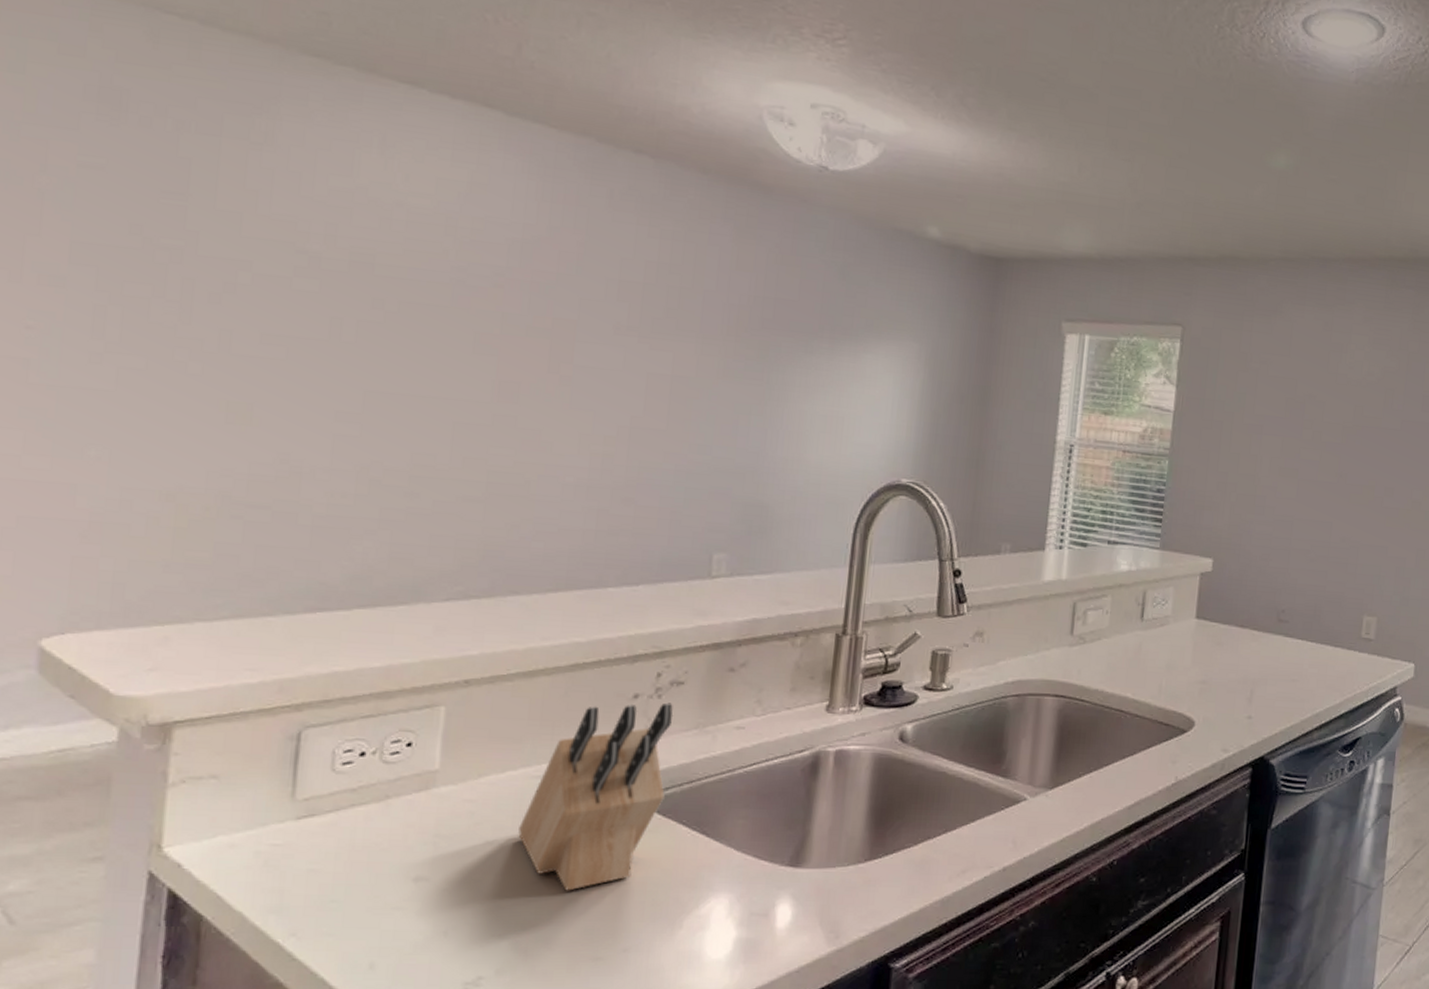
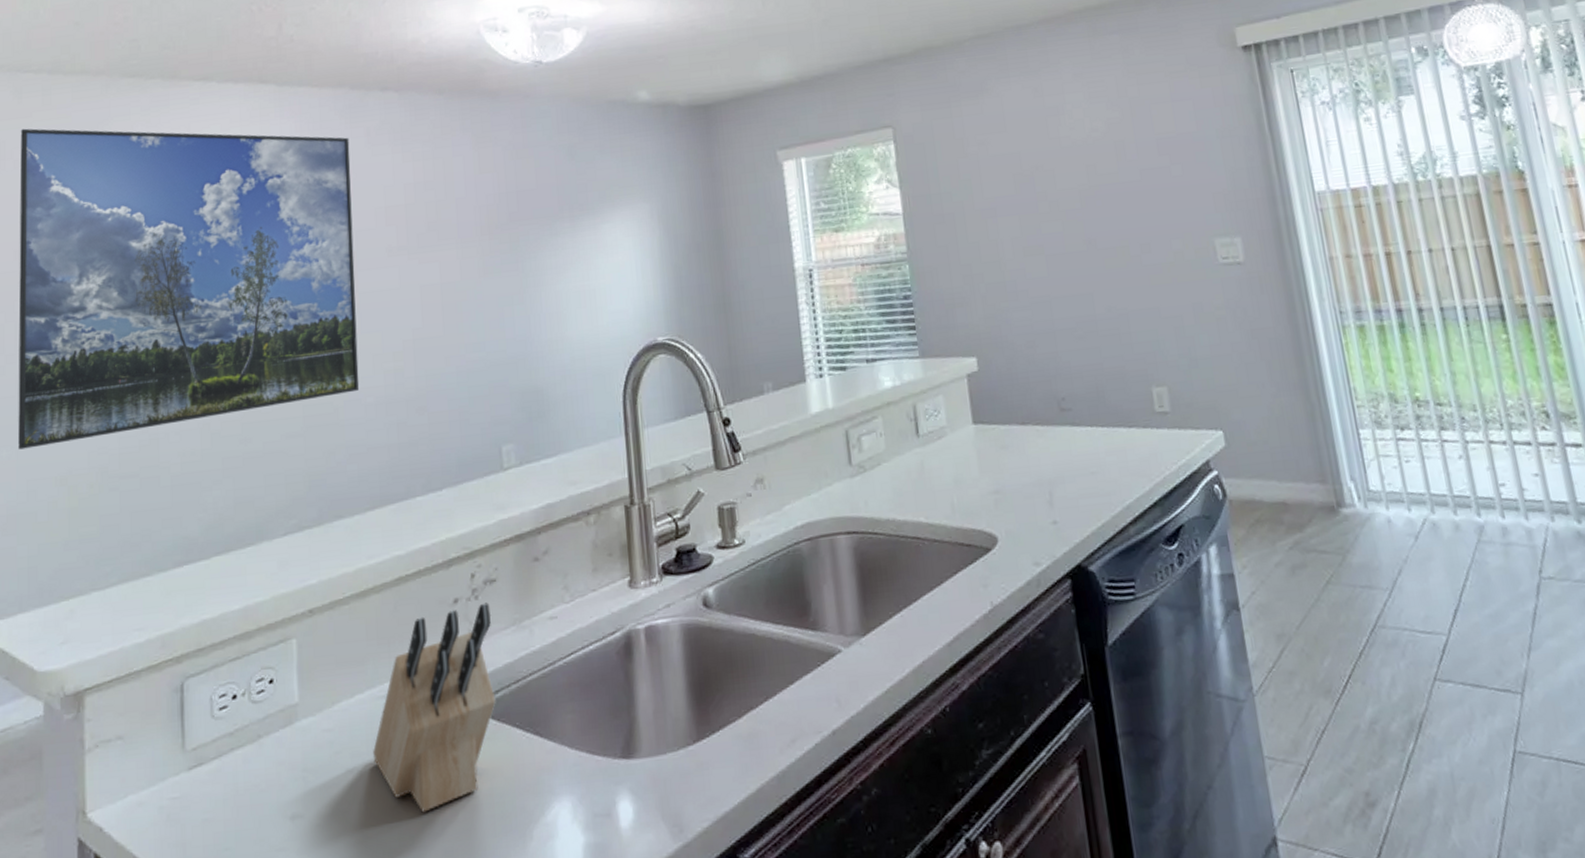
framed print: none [113,80,587,468] -> present [18,128,360,450]

